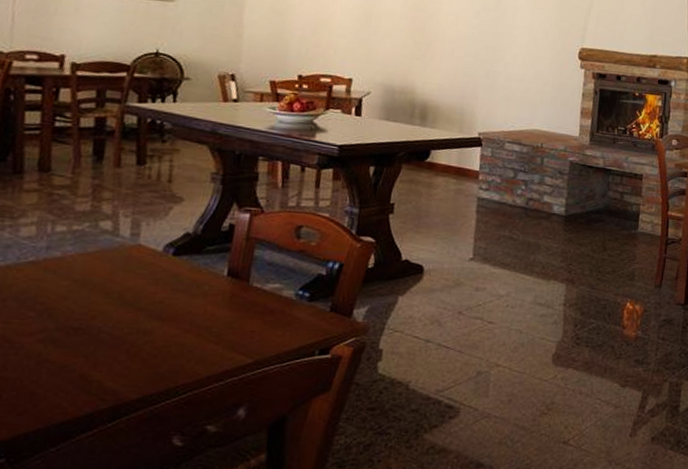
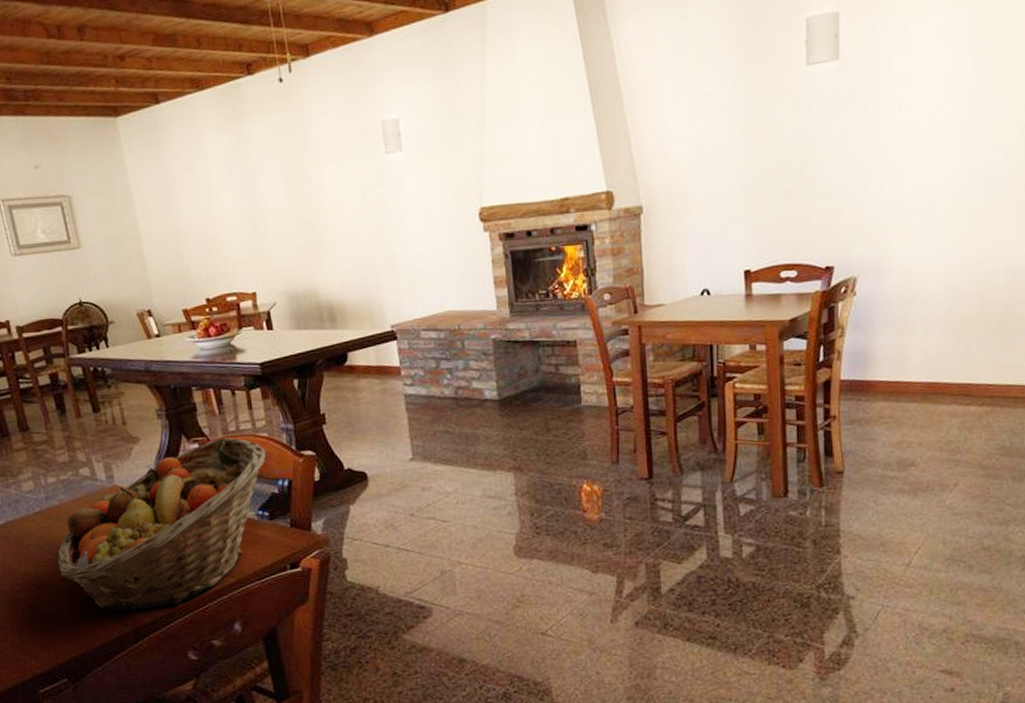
fruit basket: none [36,211,323,384] -> present [58,437,267,610]

